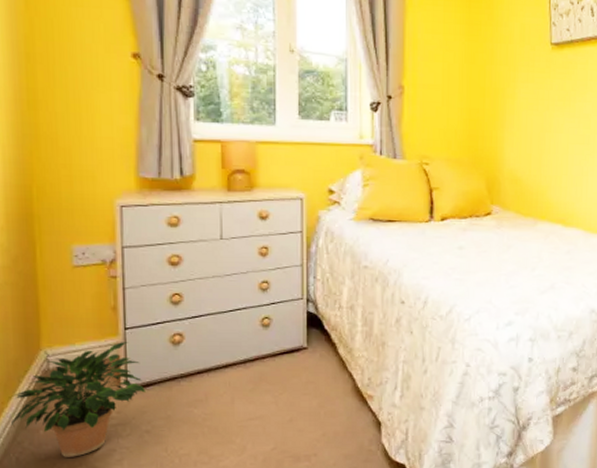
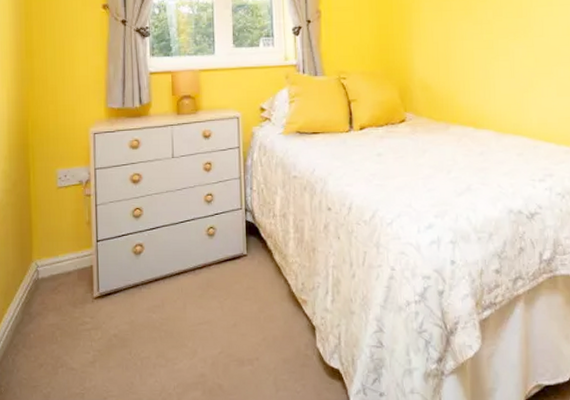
potted plant: present [10,342,146,457] -> none [8,253,113,359]

